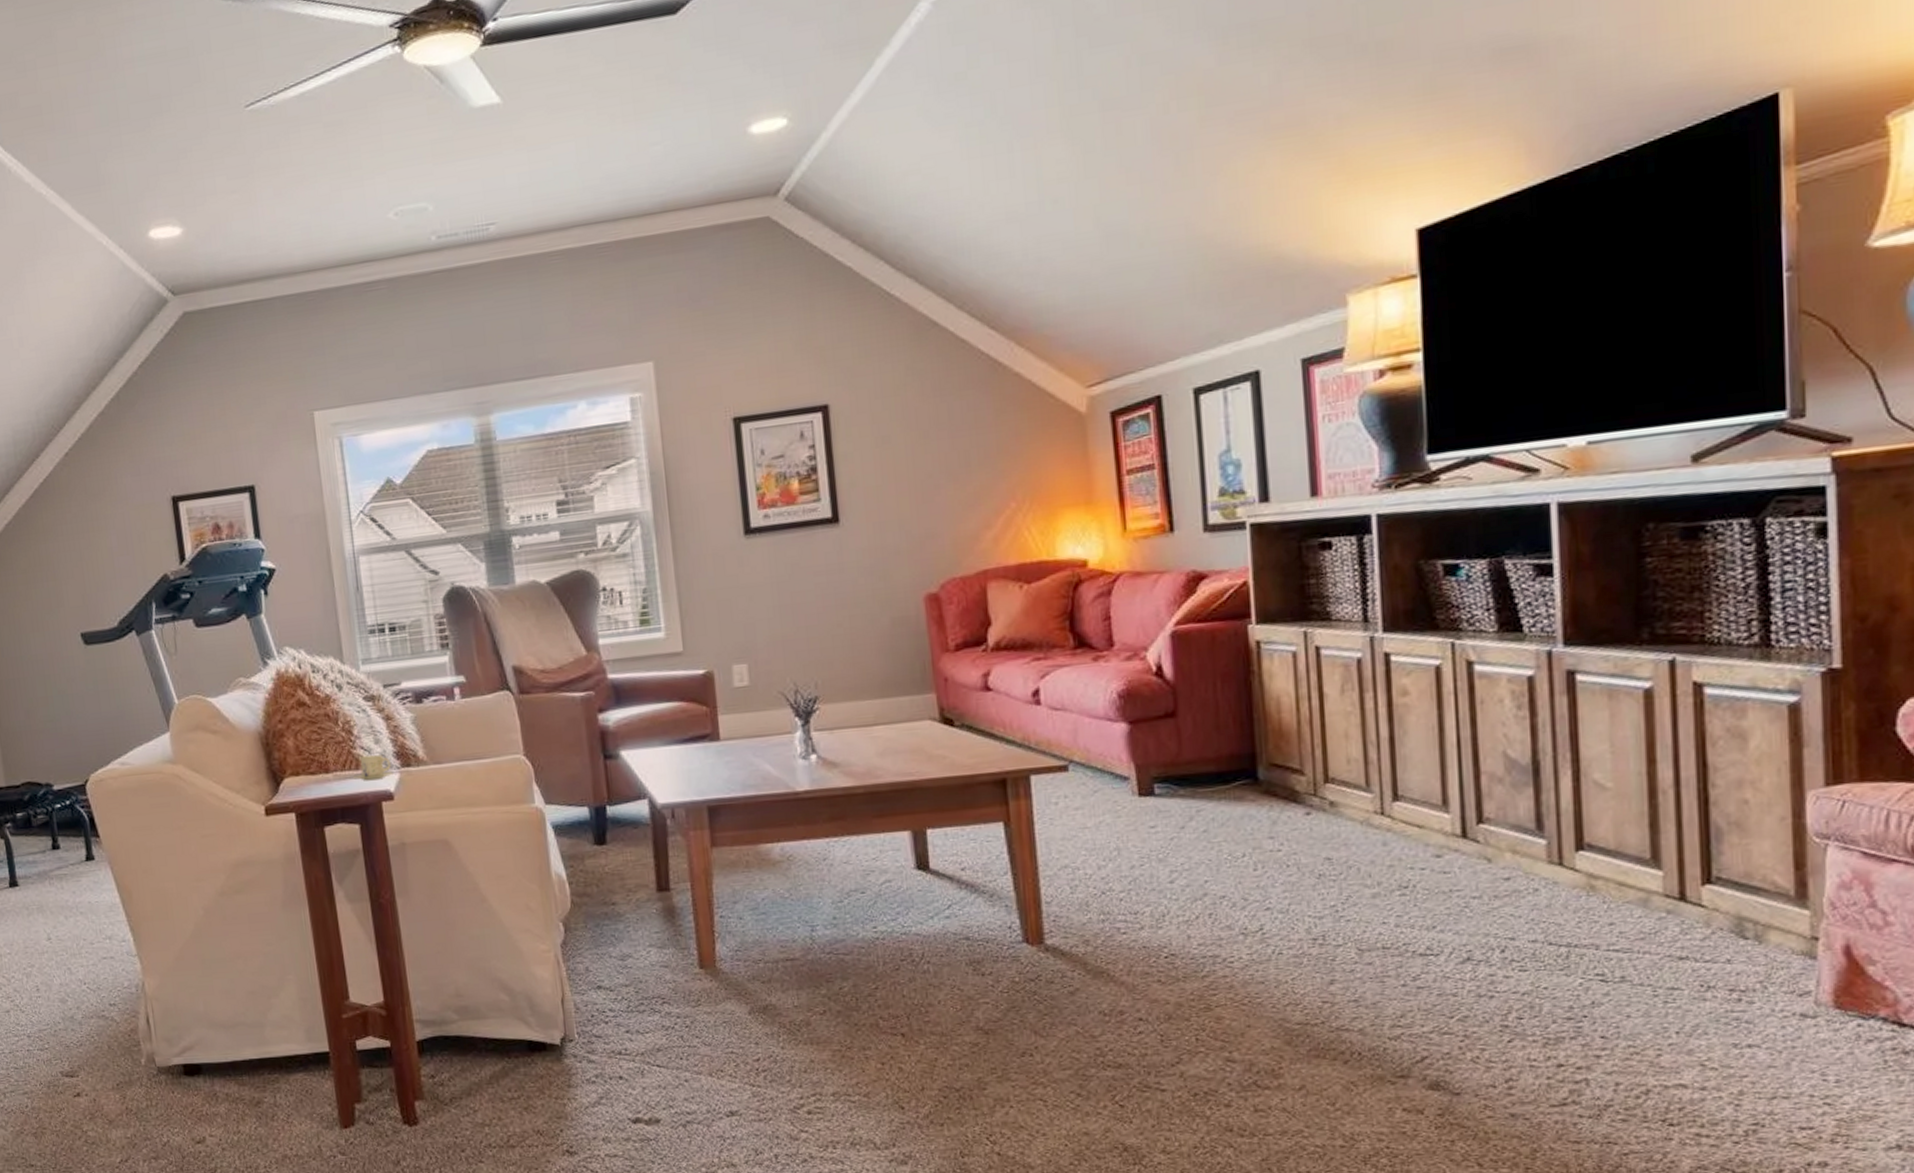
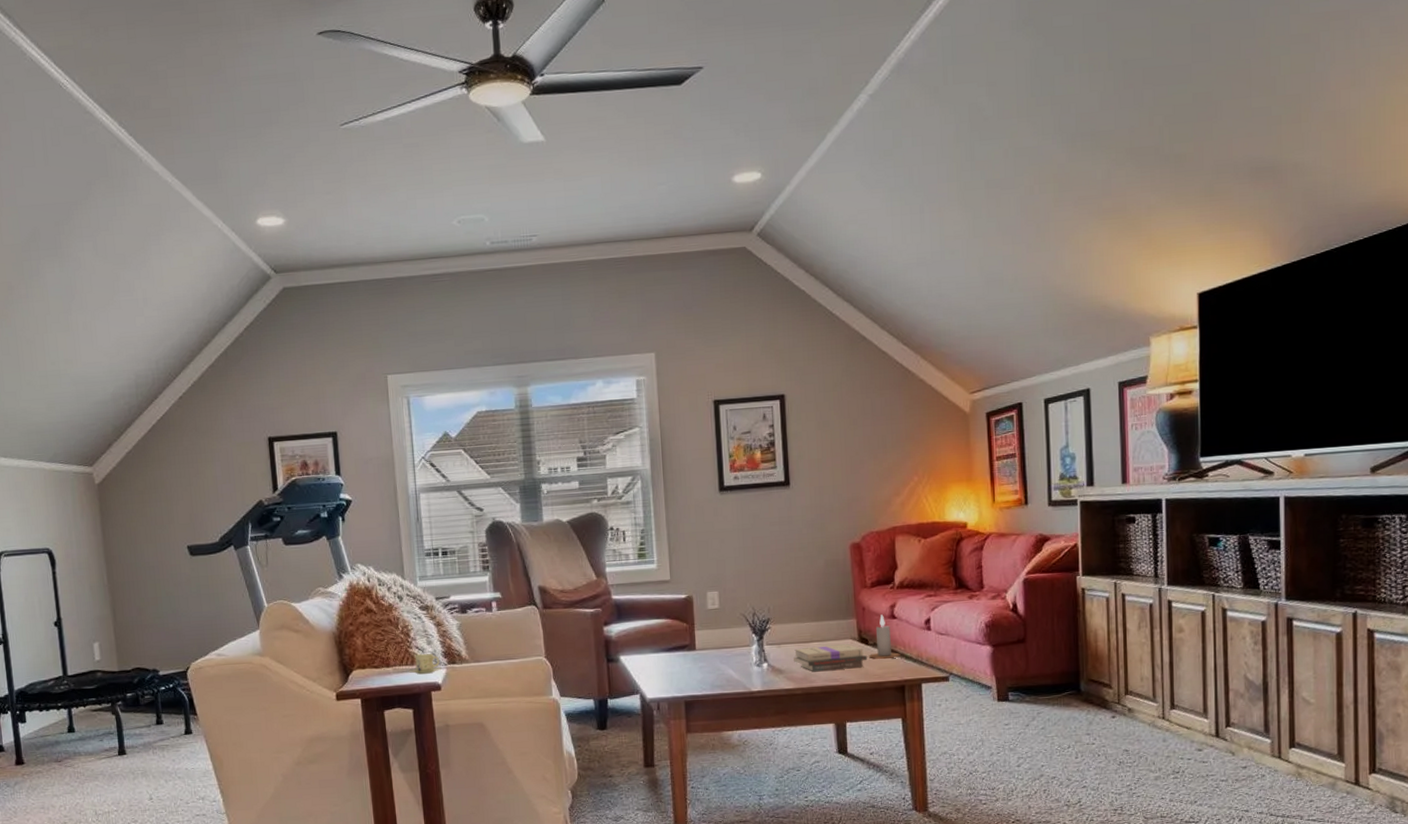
books: none [852,726,953,765] -> present [794,644,867,672]
candle: none [954,686,999,745] -> present [868,615,901,659]

